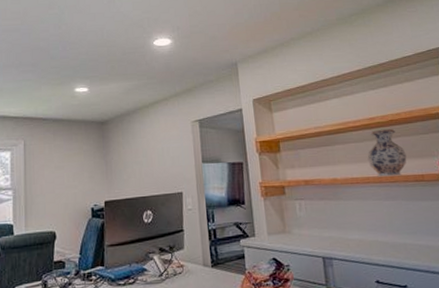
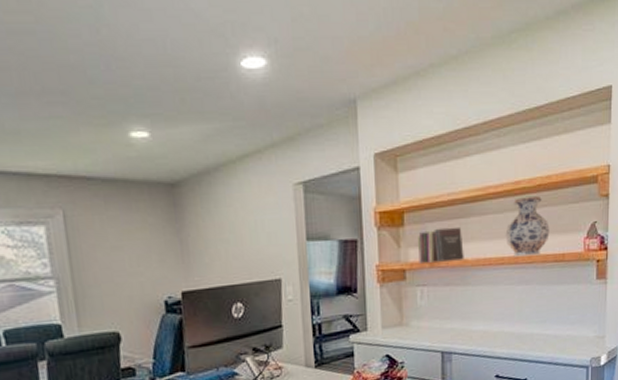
books: none [293,152,334,182] -> present [418,226,464,265]

